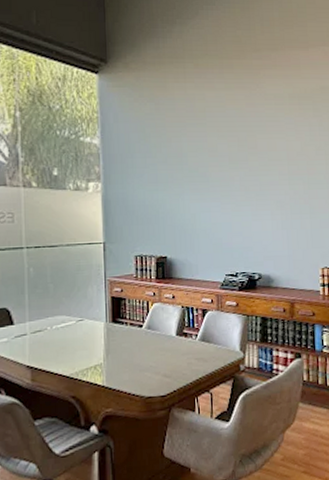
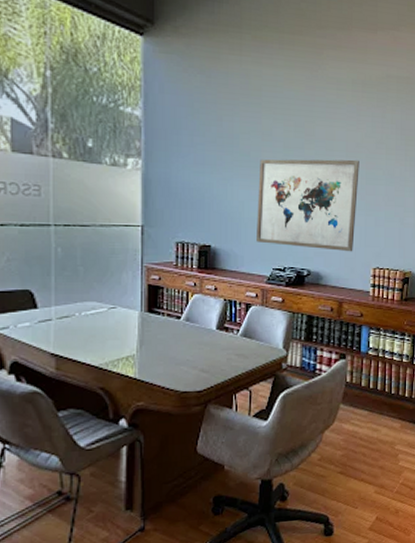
wall art: none [207,167,302,254] -> present [256,159,359,252]

